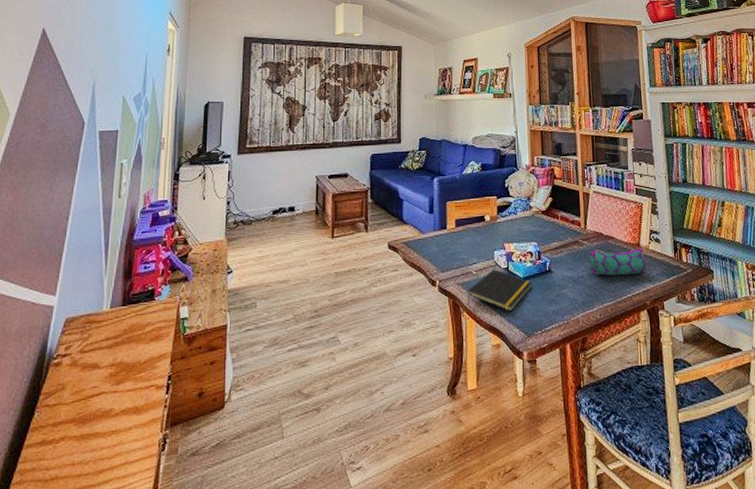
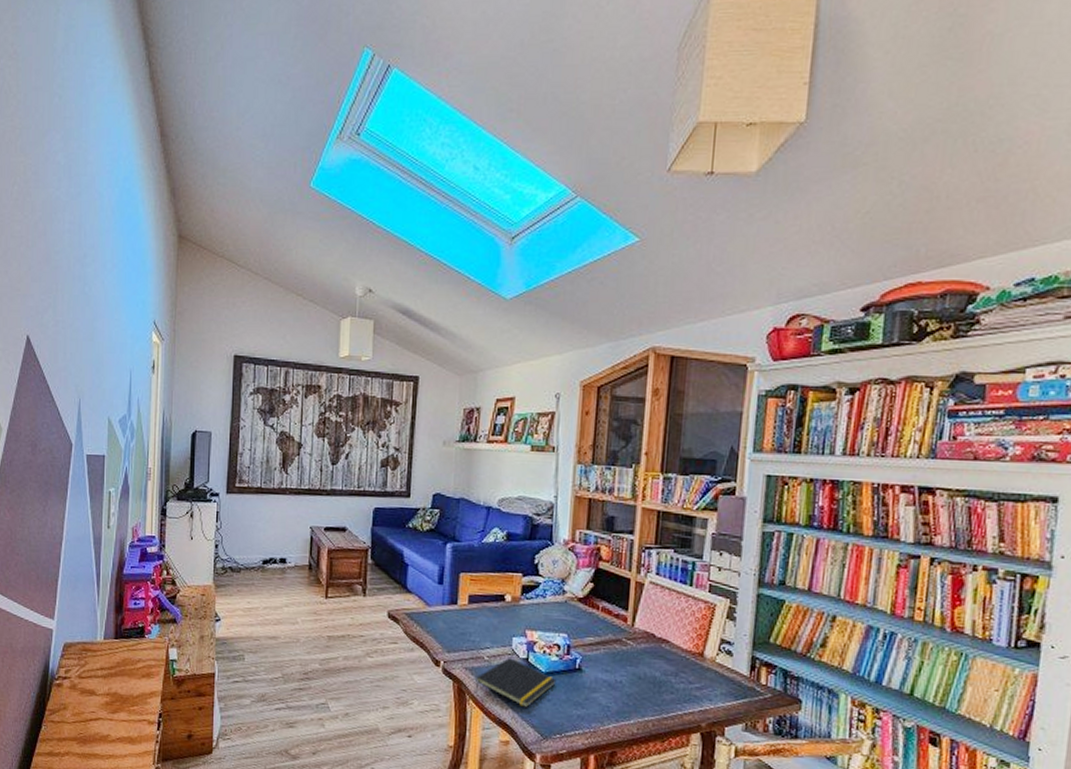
pencil case: present [589,248,647,276] -> none [632,652,710,690]

